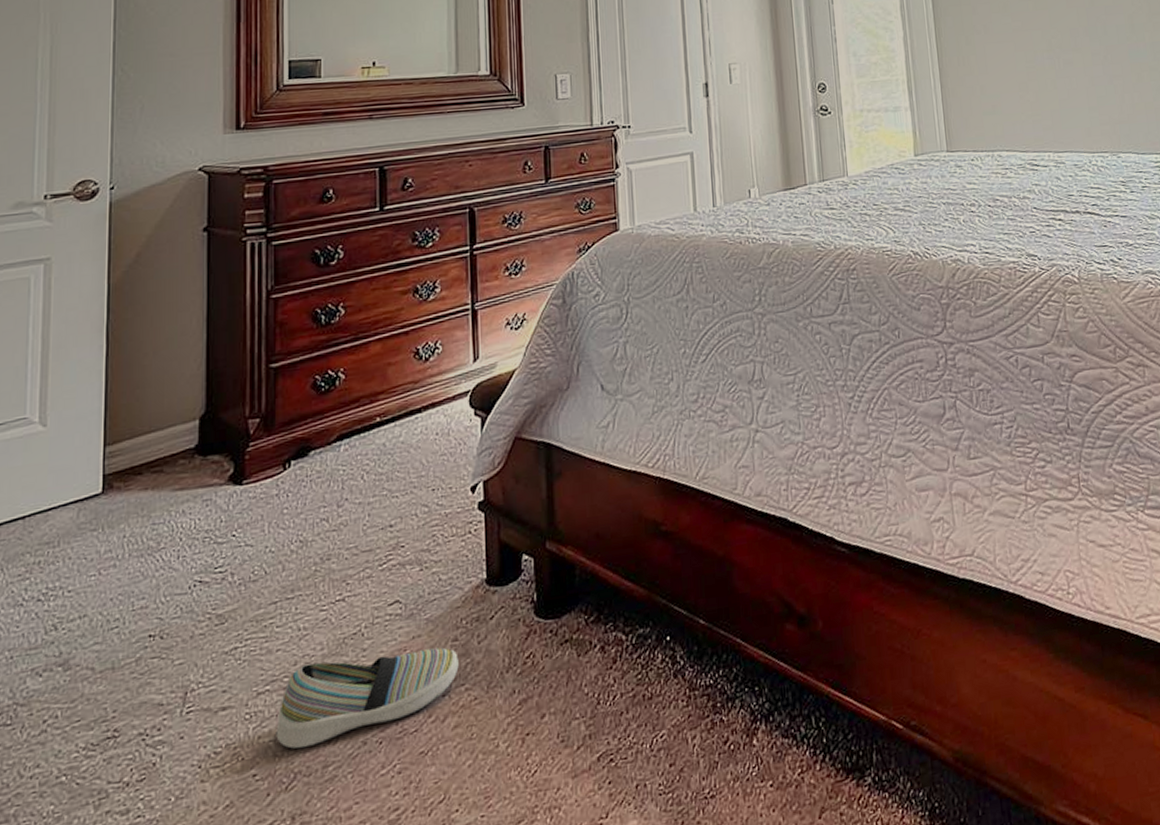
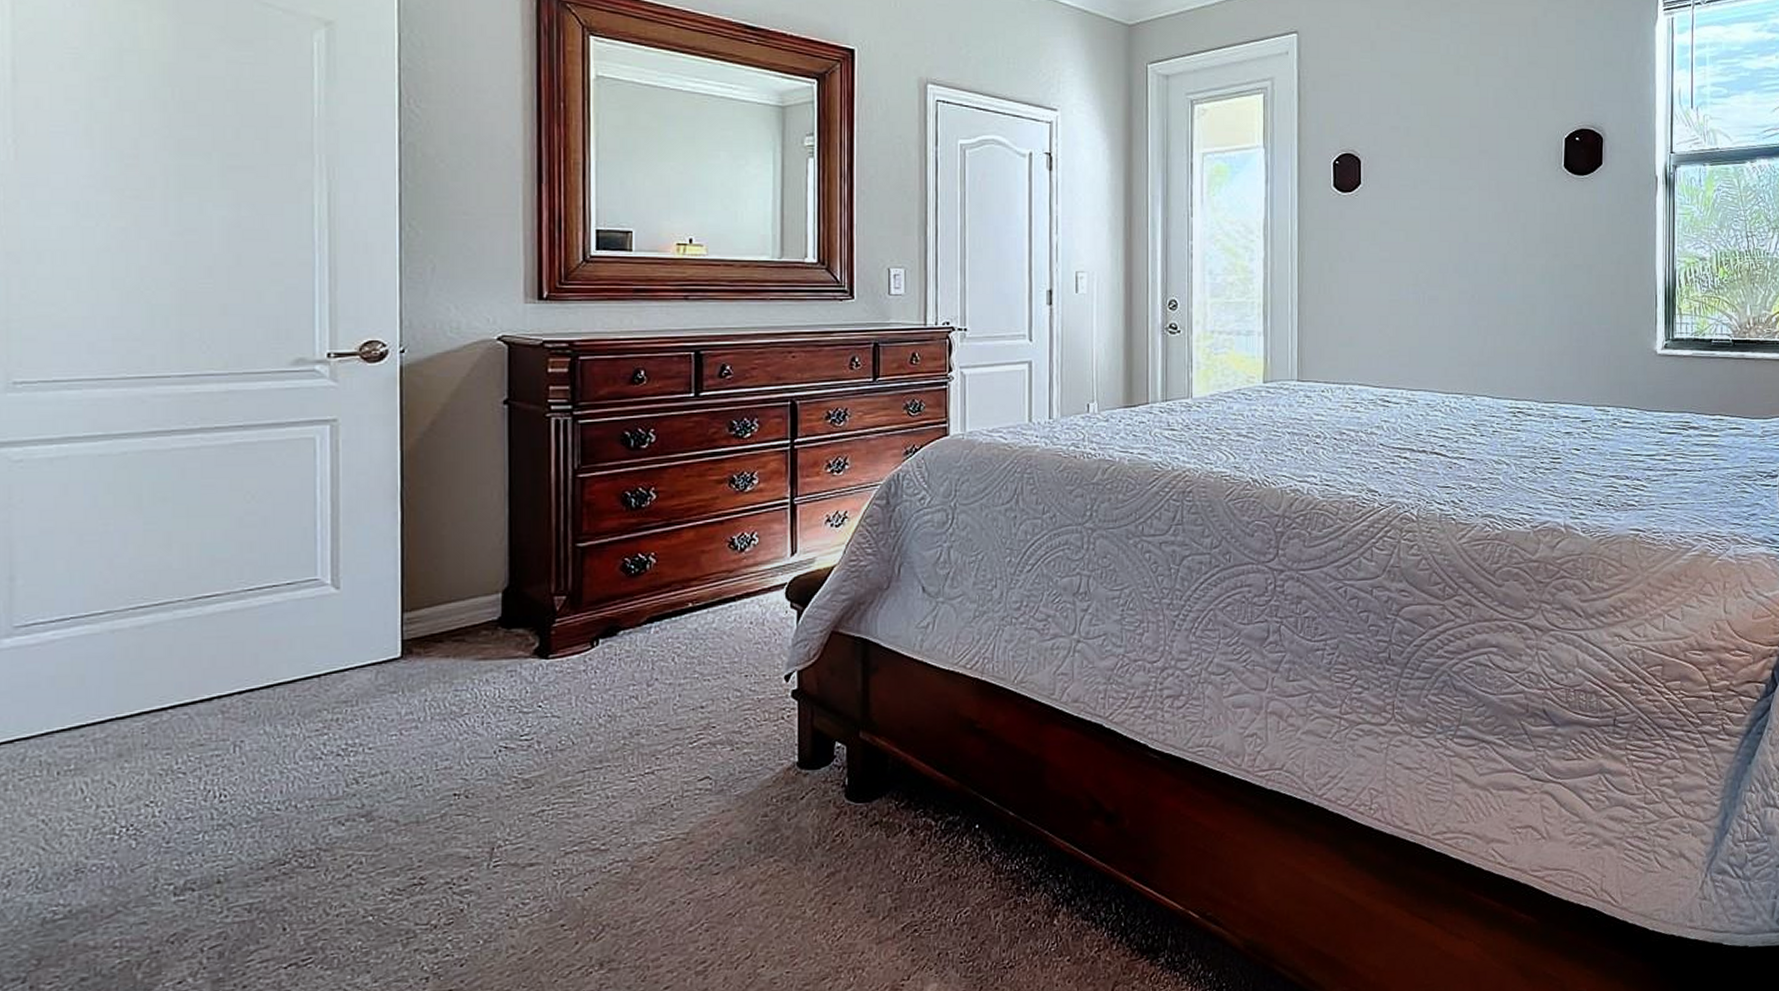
shoe: present [276,647,459,749] -> none [584,822,768,904]

